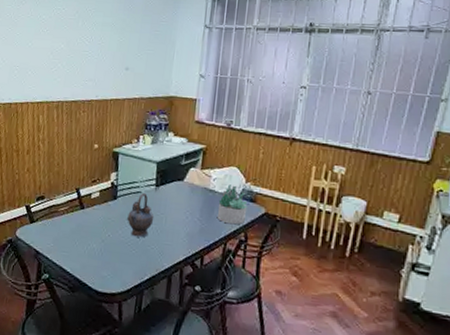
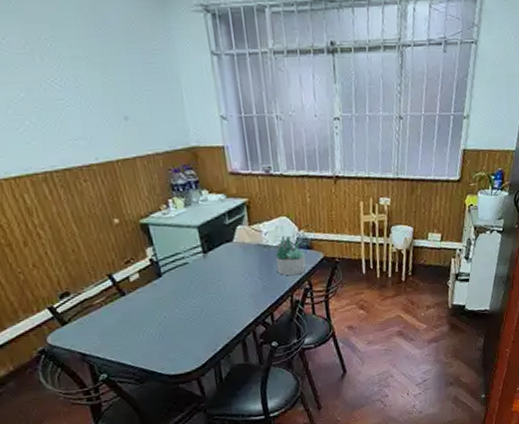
teapot: present [126,193,154,238] -> none [179,263,211,311]

